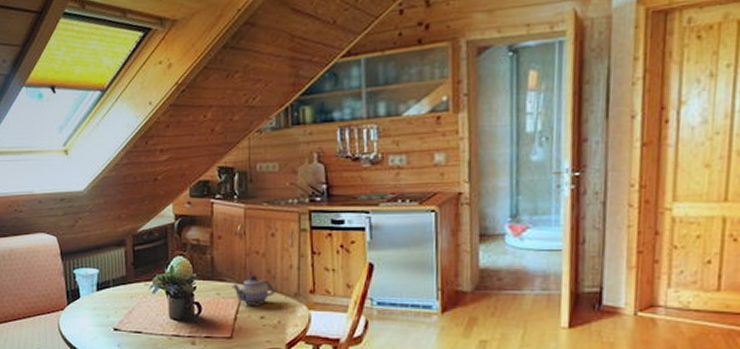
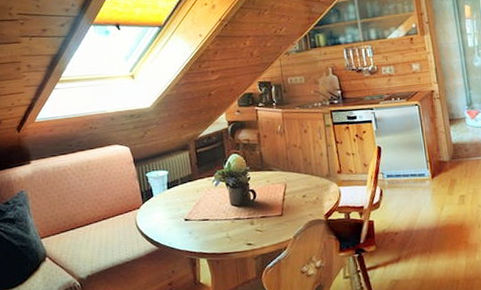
teapot: present [232,275,276,306] -> none [278,163,312,188]

